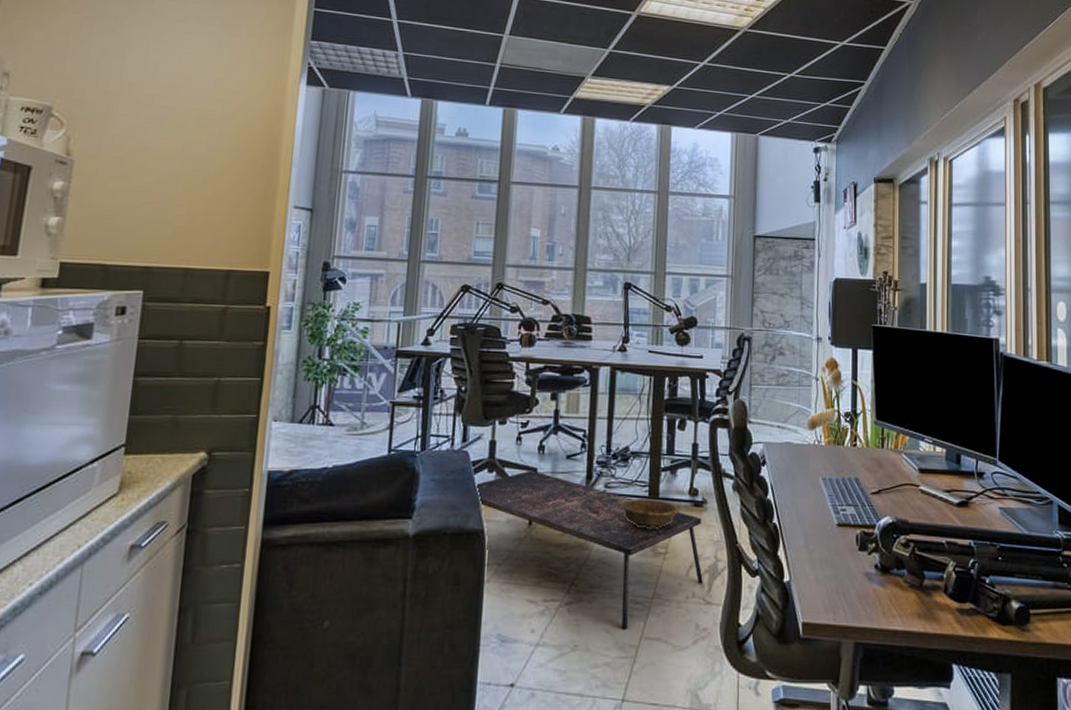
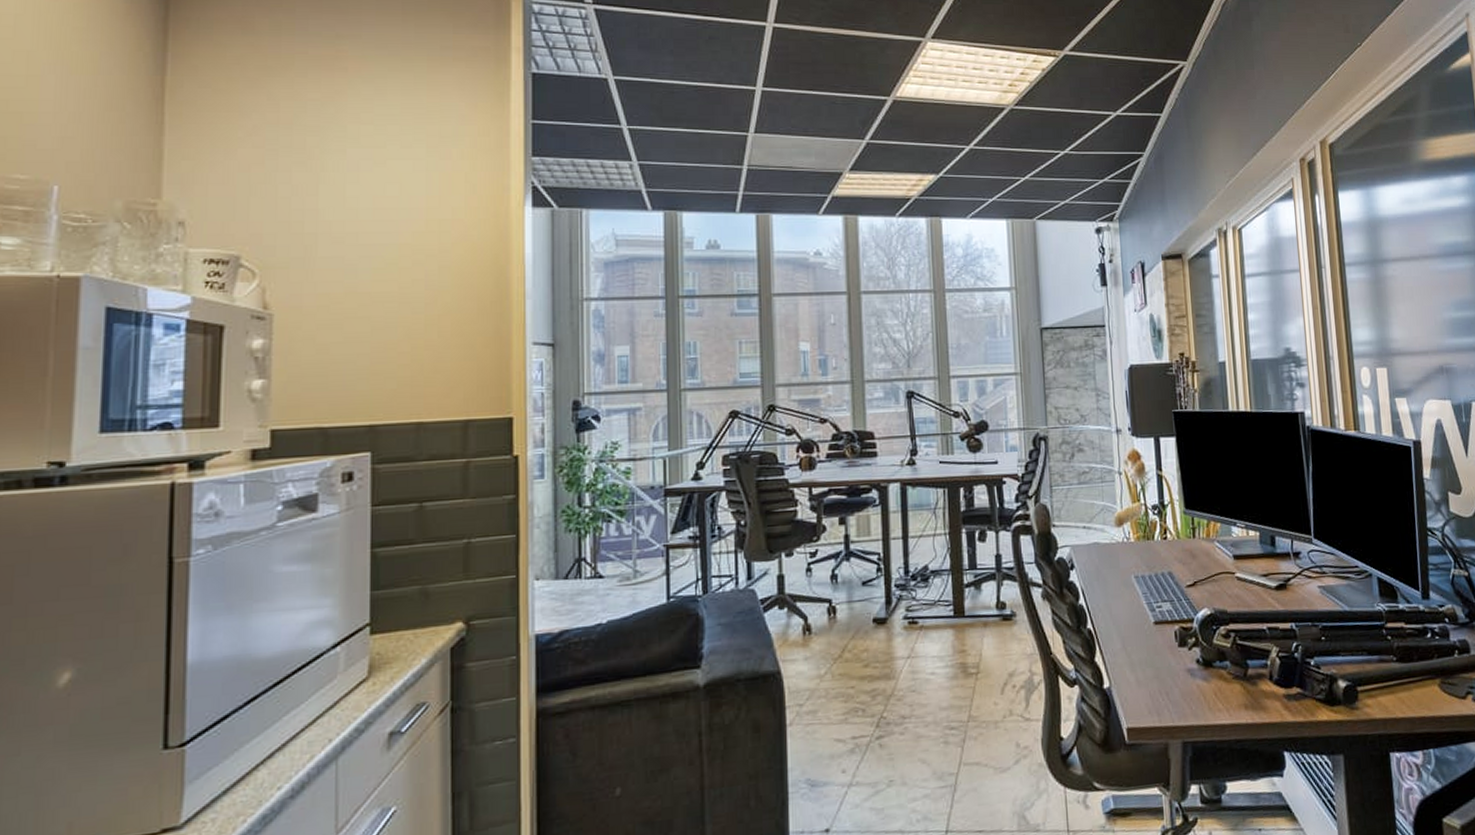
coffee table: present [477,470,703,629] -> none [768,601,1020,758]
decorative bowl: present [620,499,679,529] -> none [924,618,988,650]

